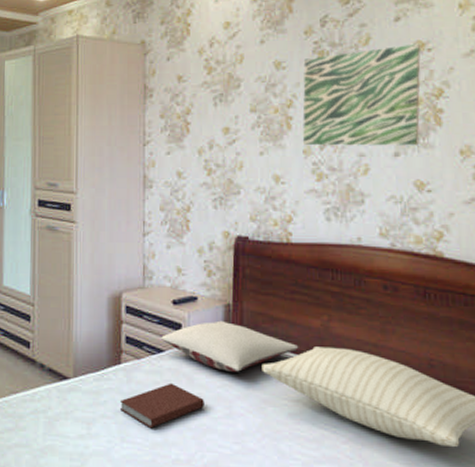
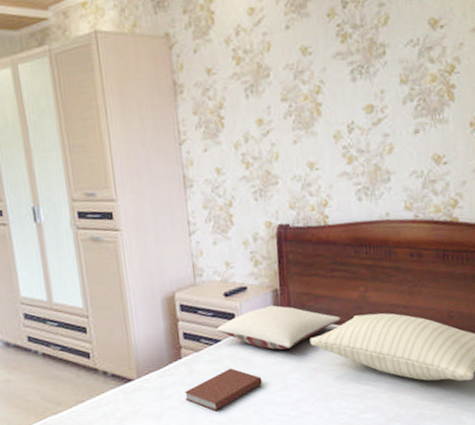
wall art: present [302,43,421,146] -> none [328,21,435,131]

